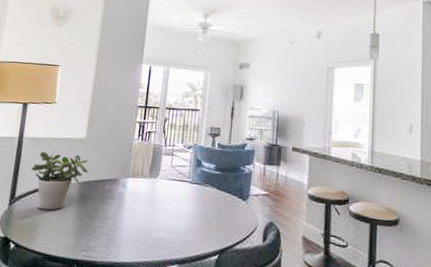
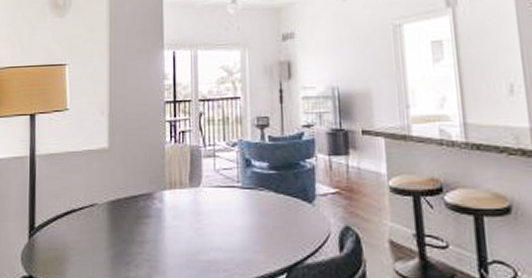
potted plant: present [31,151,89,211] -> none [49,169,116,239]

